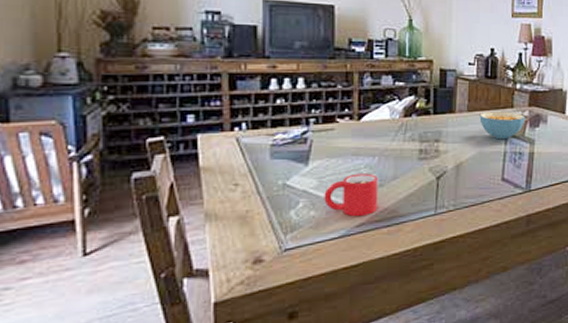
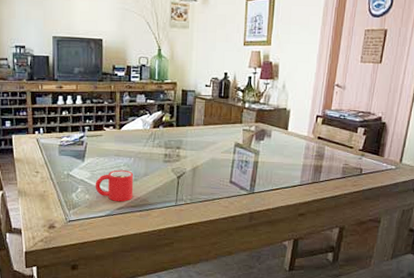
cereal bowl: present [479,112,526,140] -> none [213,126,252,150]

